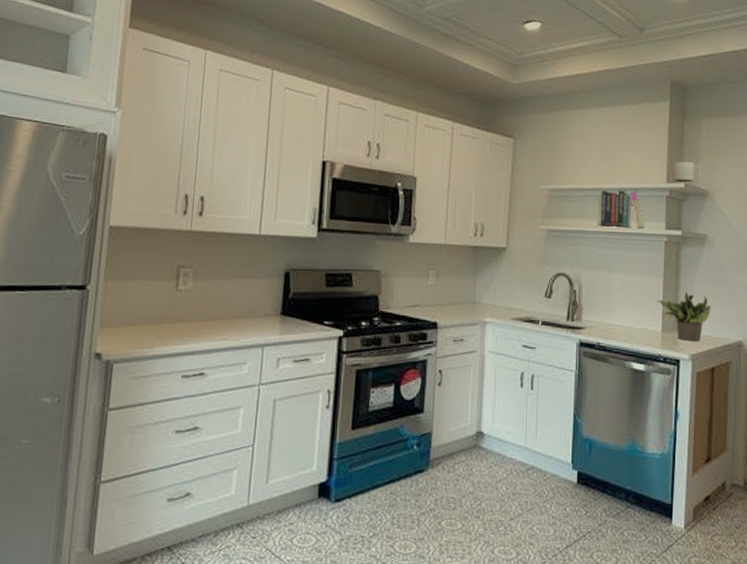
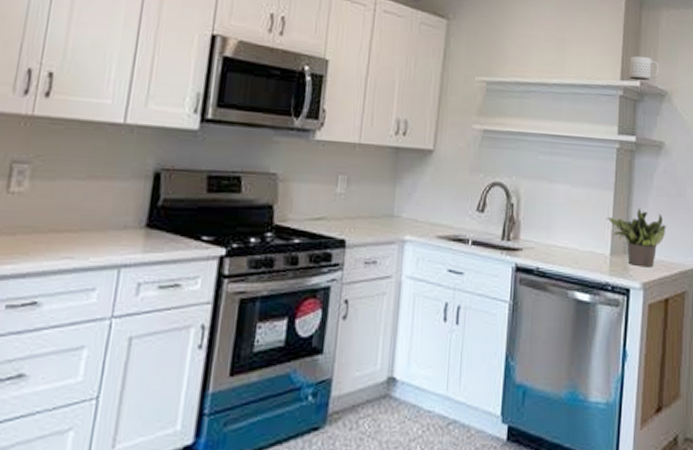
books: present [597,190,645,229] -> none [540,85,596,133]

